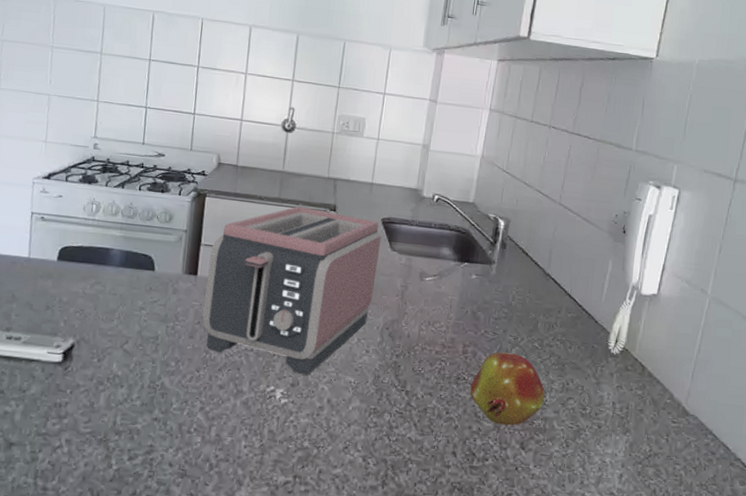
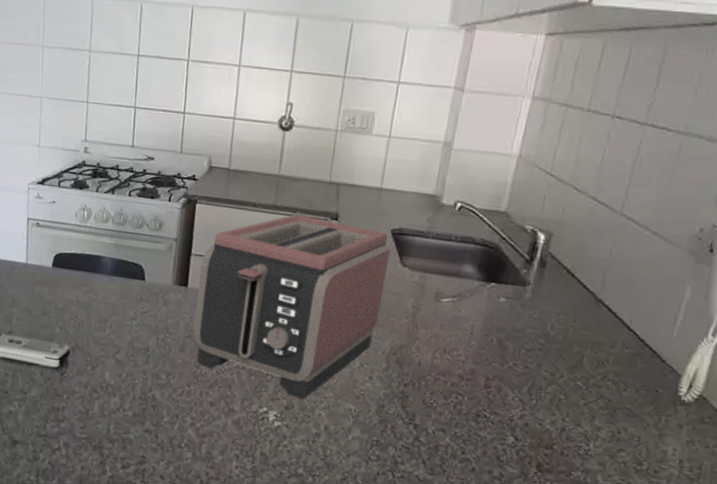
fruit: present [470,352,545,426] -> none [491,389,588,475]

